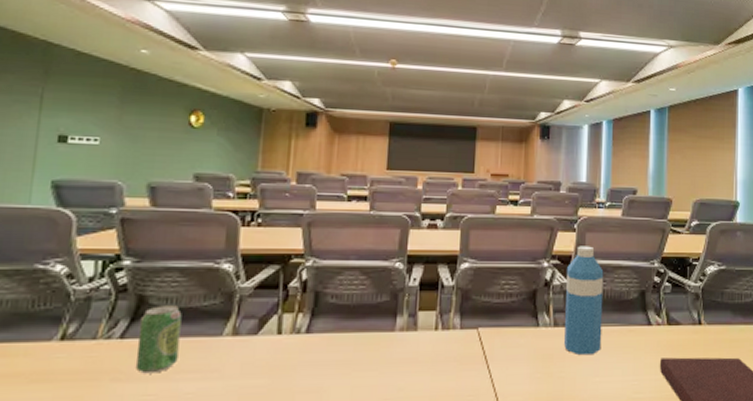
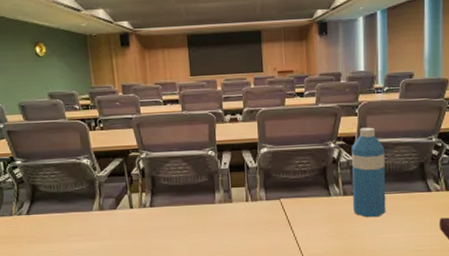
beverage can: present [135,305,182,374] -> none [36,191,67,238]

